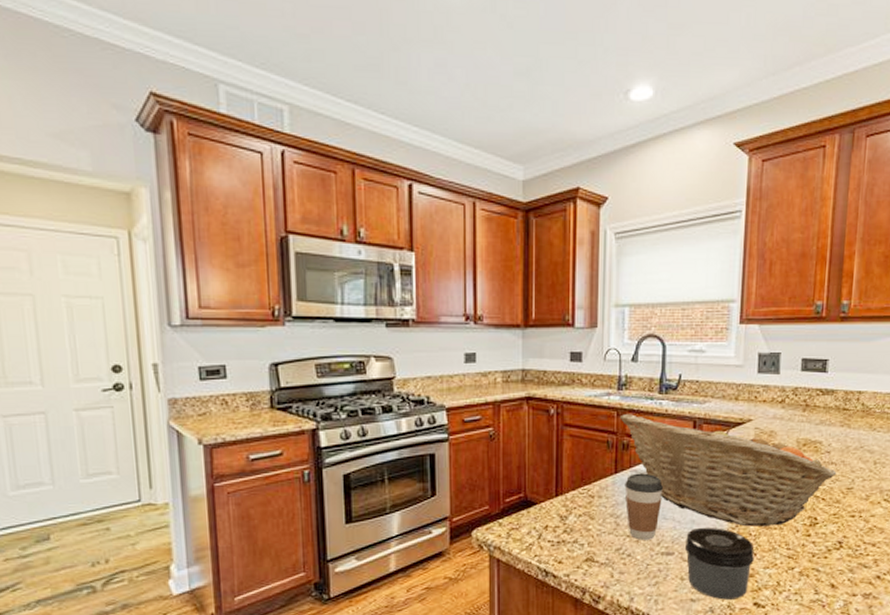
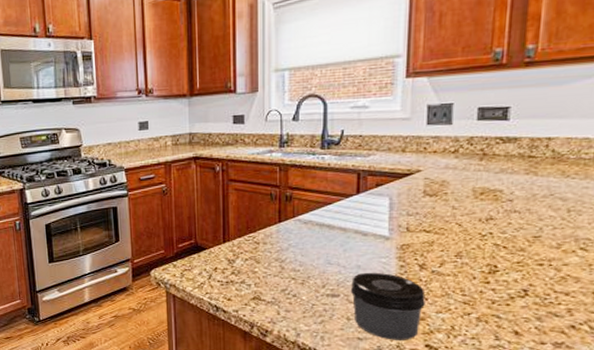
fruit basket: present [619,414,837,527] -> none [282,169,521,273]
coffee cup: present [625,473,663,540] -> none [289,222,327,282]

